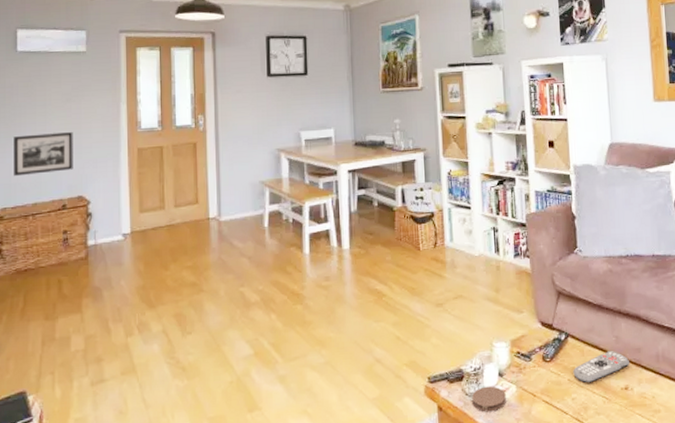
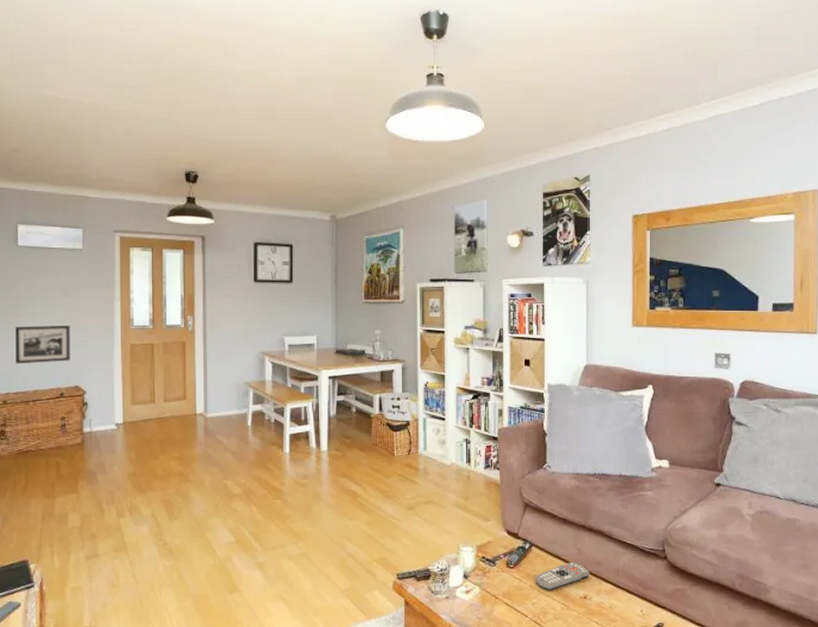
coaster: present [472,386,506,412] -> none [438,586,469,610]

